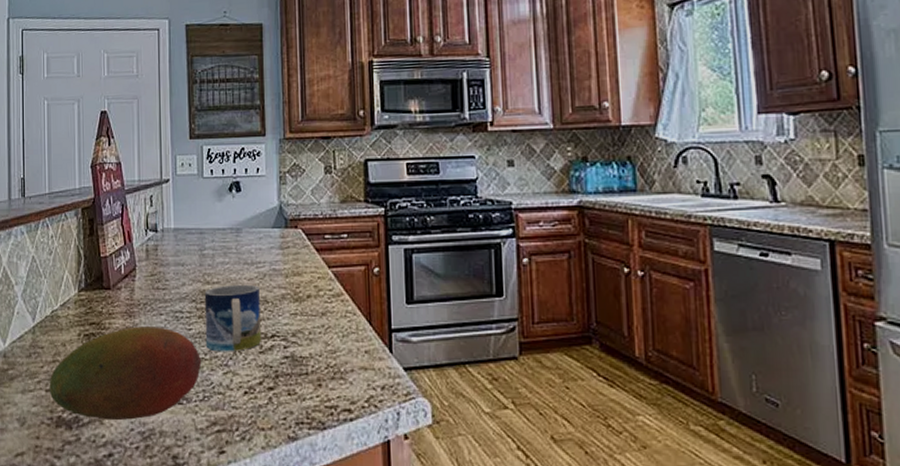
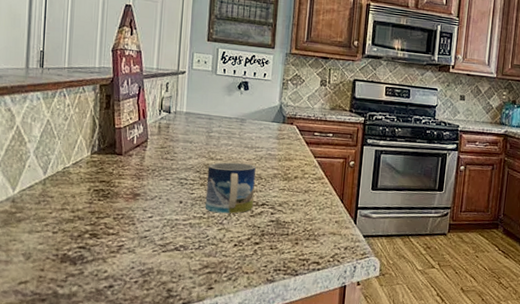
fruit: present [49,326,202,421] -> none [56,187,200,260]

